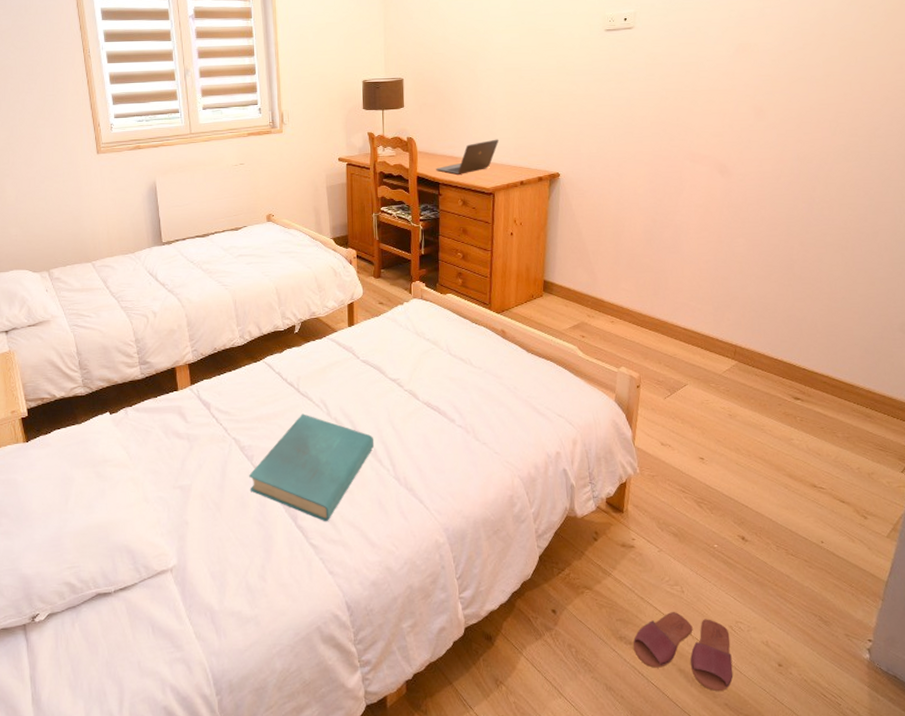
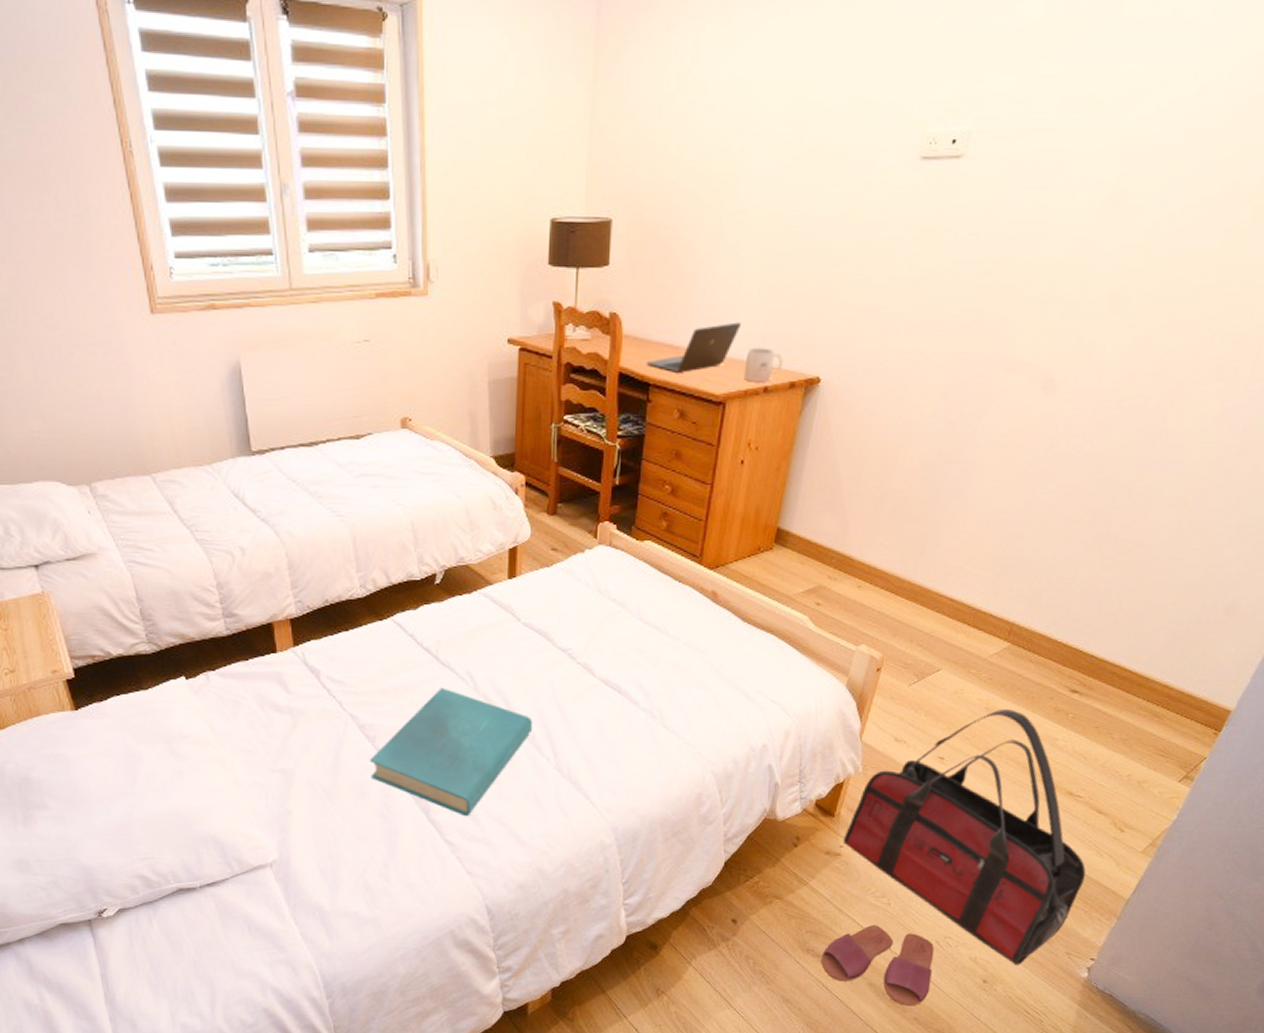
mug: none [504,155,531,178] -> present [744,347,783,382]
duffel bag: none [634,415,845,648] -> present [844,709,1086,965]

